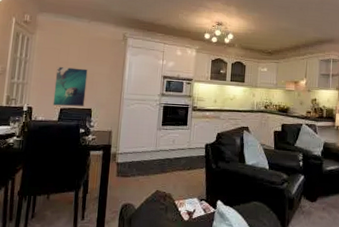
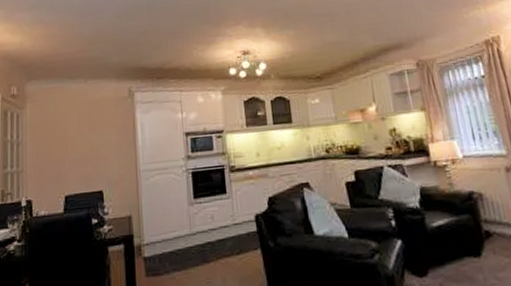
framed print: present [53,67,88,107] -> none [54,140,94,194]

